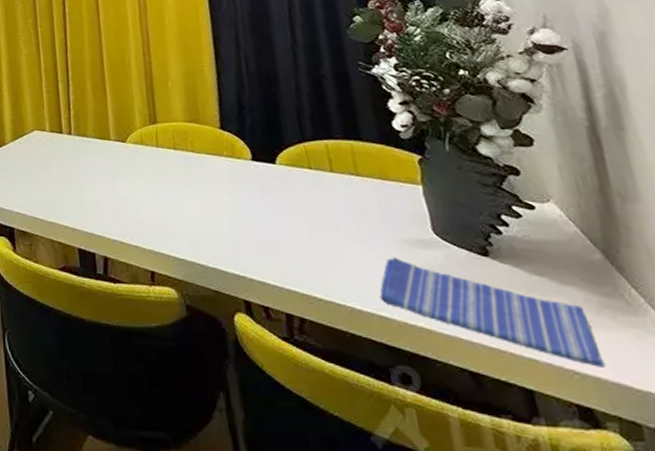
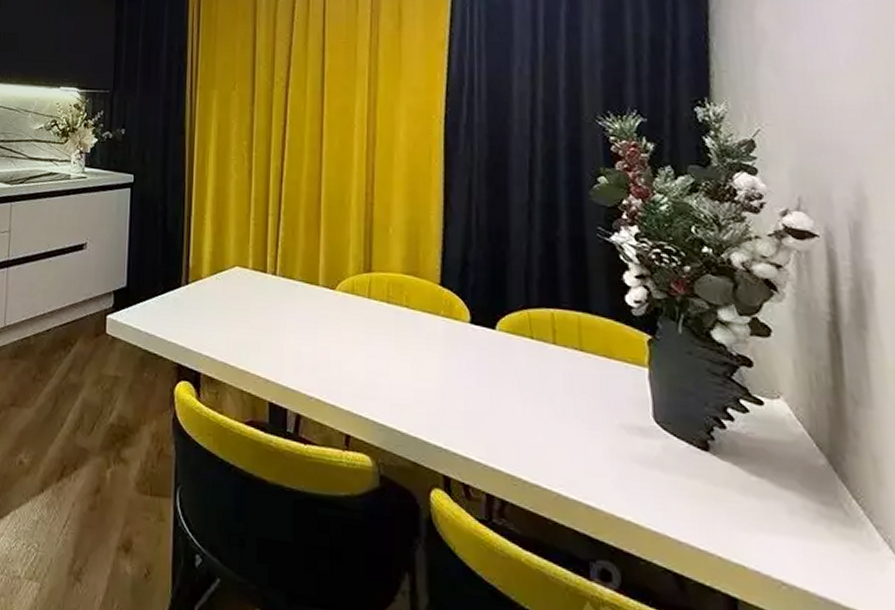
dish towel: present [379,257,606,368] -> none [588,442,815,581]

